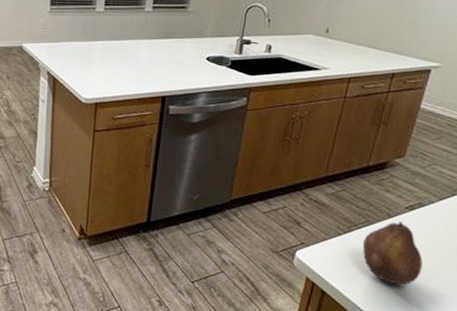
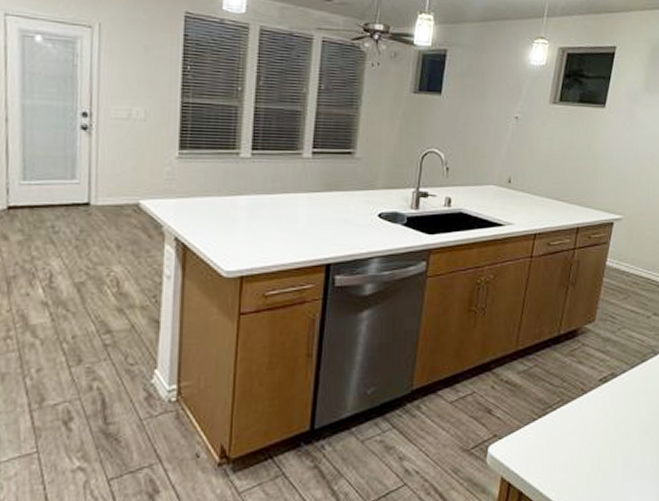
fruit: present [362,221,423,285] -> none [558,396,620,473]

